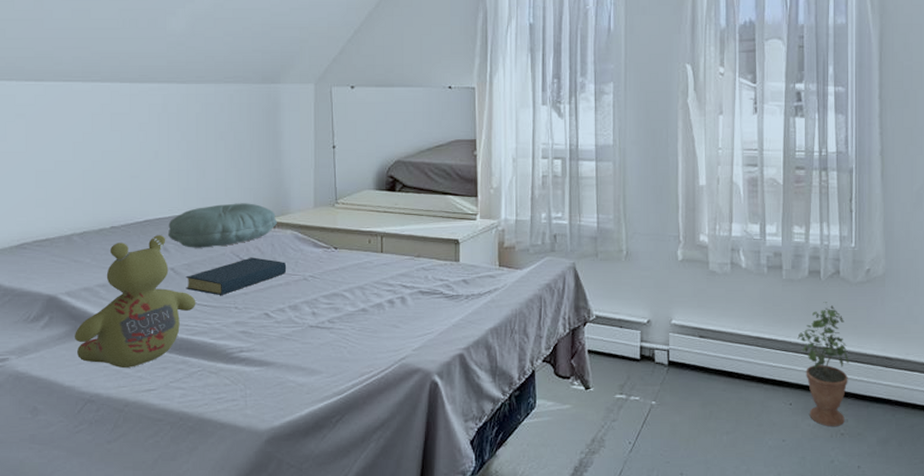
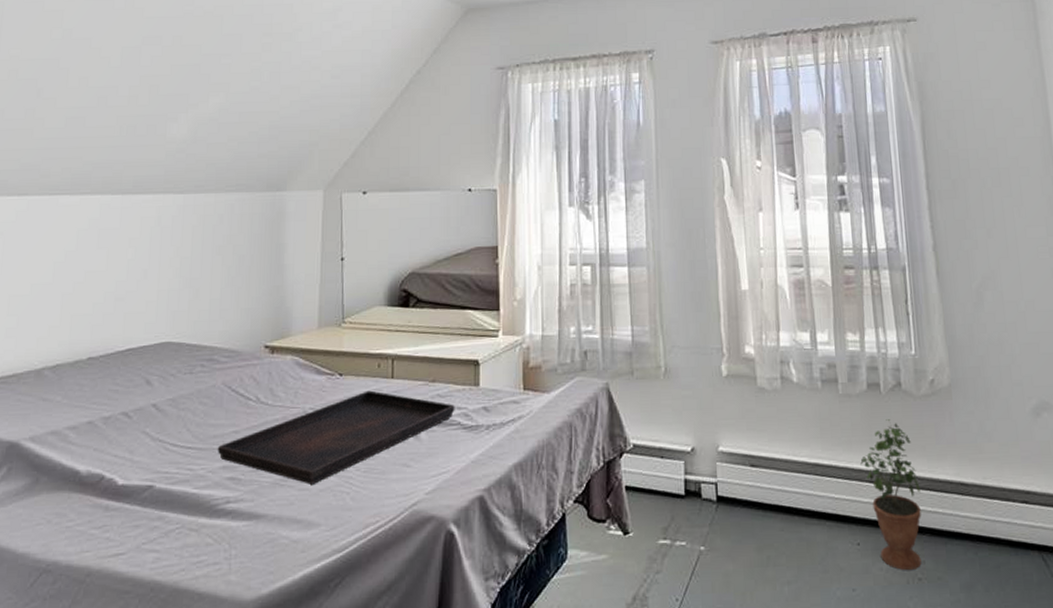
stuffed bear: present [75,235,196,368] -> none [35,366,179,528]
pillow: present [168,203,277,248] -> none [152,325,276,380]
hardback book: present [185,257,287,295] -> none [168,388,285,435]
serving tray: none [229,262,438,339] -> present [217,390,455,484]

